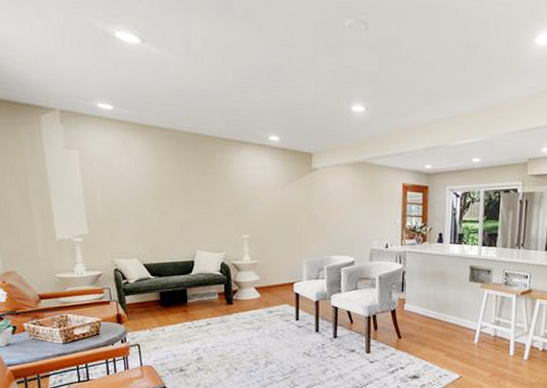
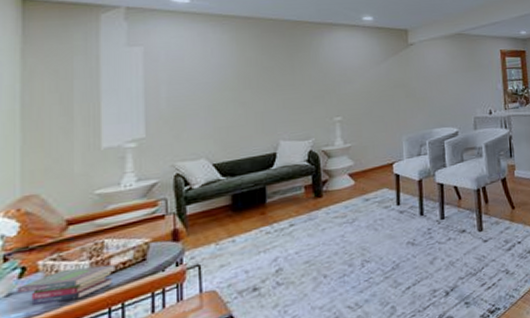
books: none [12,333,78,356] -> present [17,264,116,305]

